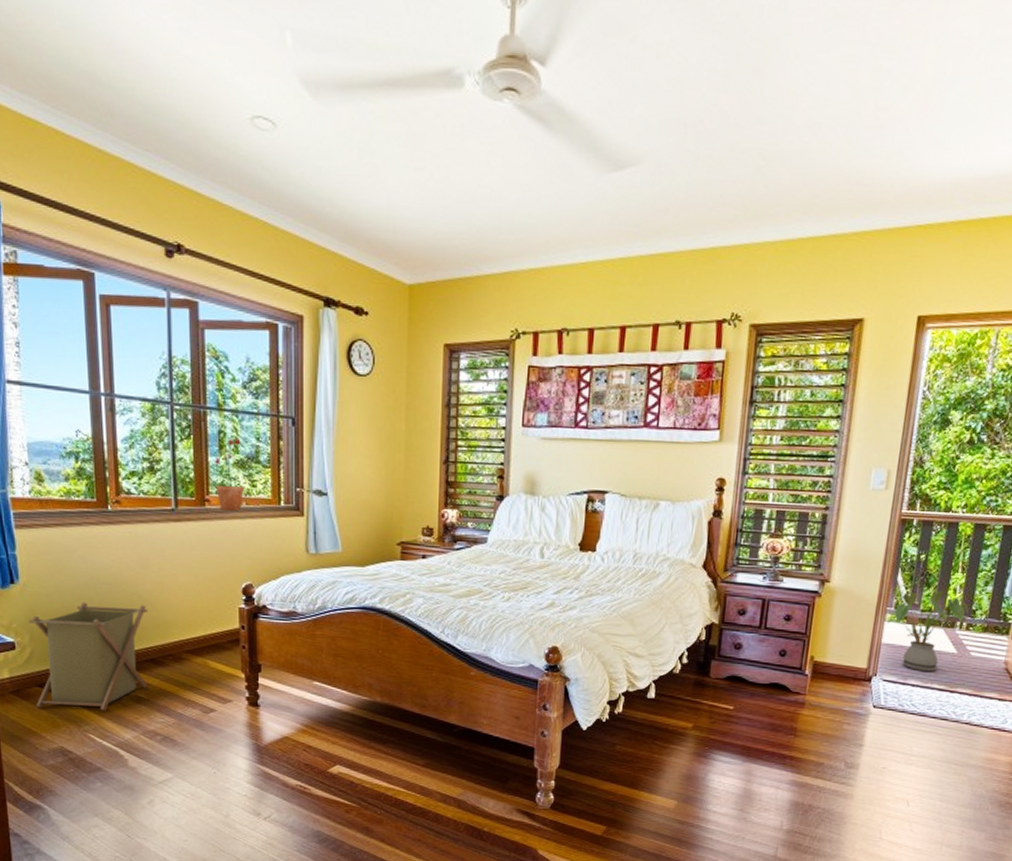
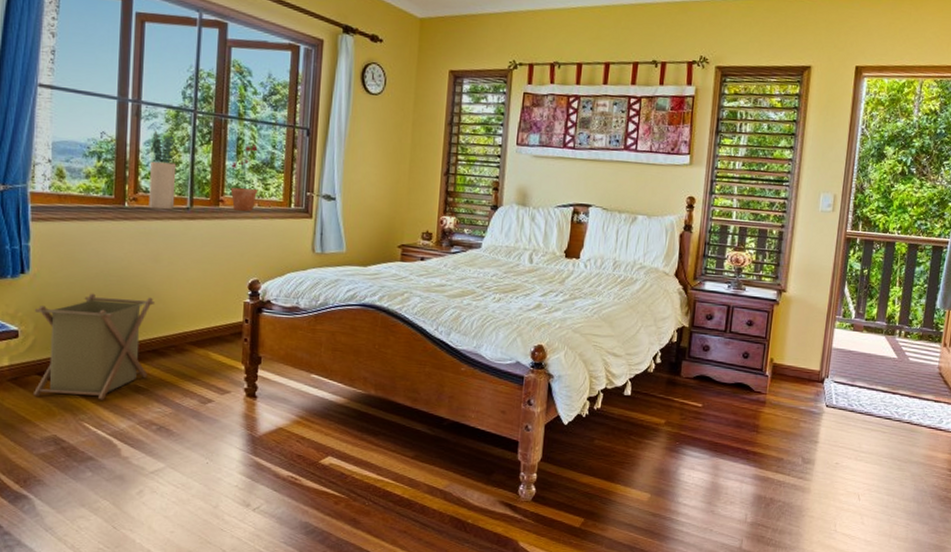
vase: none [129,426,159,514] -> present [149,130,177,211]
house plant: present [887,590,969,672] -> none [836,301,906,375]

